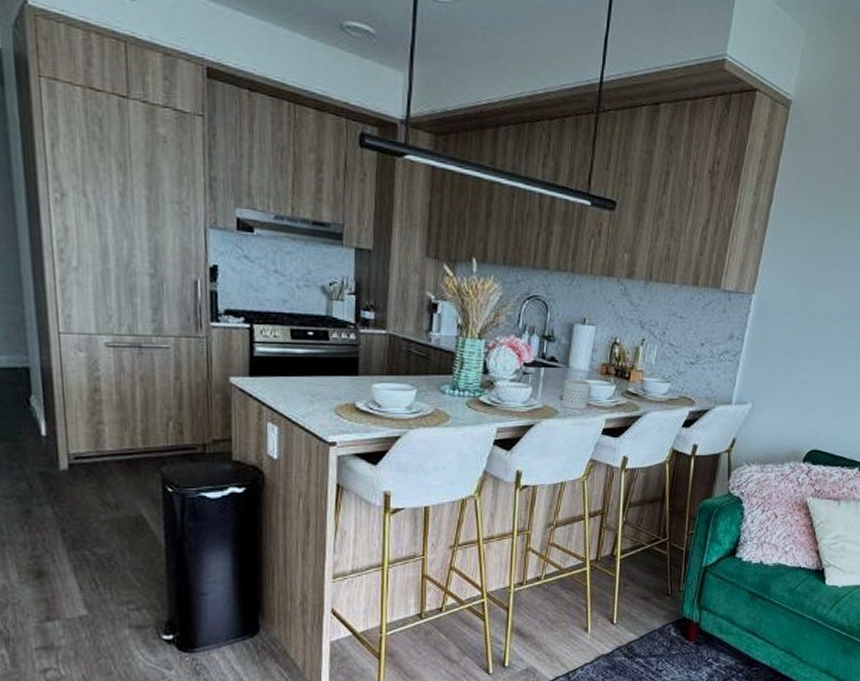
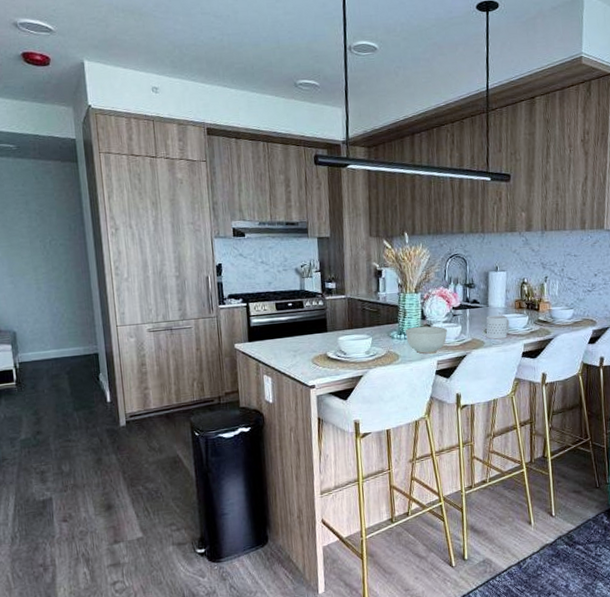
bowl: none [461,382,515,418] -> present [406,326,448,354]

